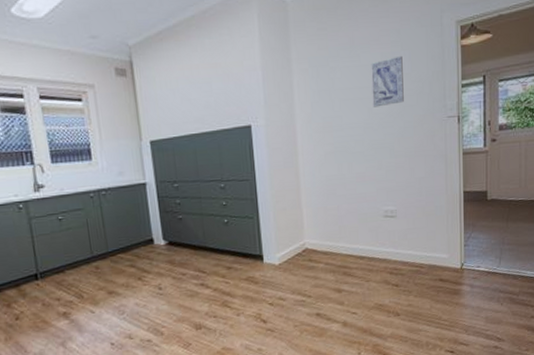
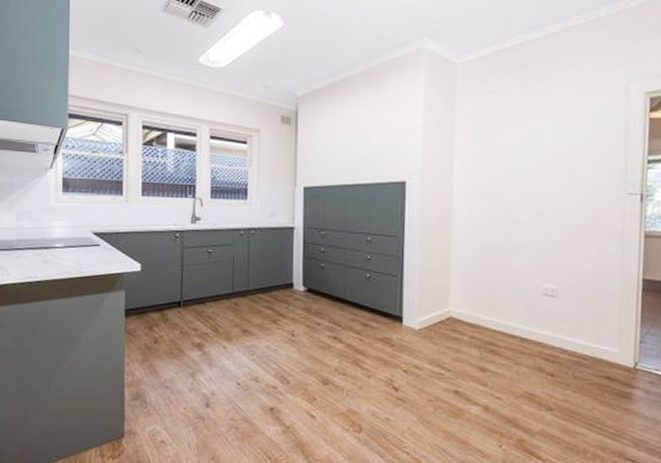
wall art: present [371,55,404,108] -> none [540,124,579,176]

